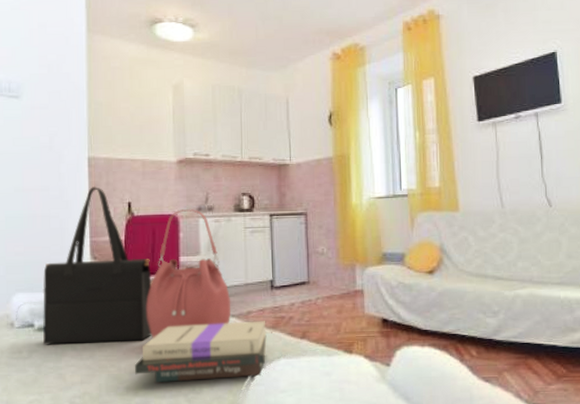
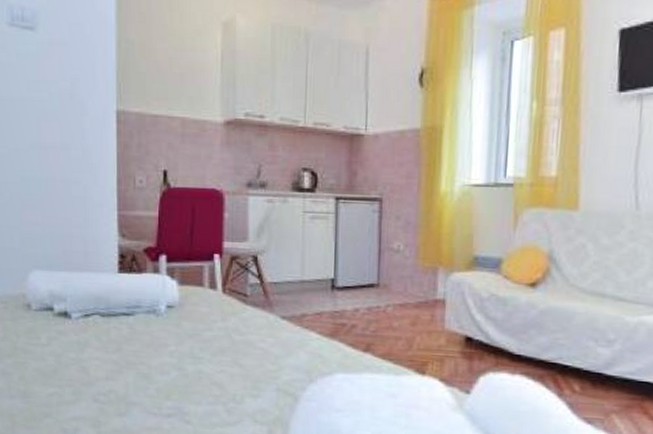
tote bag: present [42,187,152,345] -> none [62,148,189,338]
books: present [134,321,267,383] -> none [166,323,324,391]
handbag: present [146,208,232,338] -> none [182,183,283,336]

